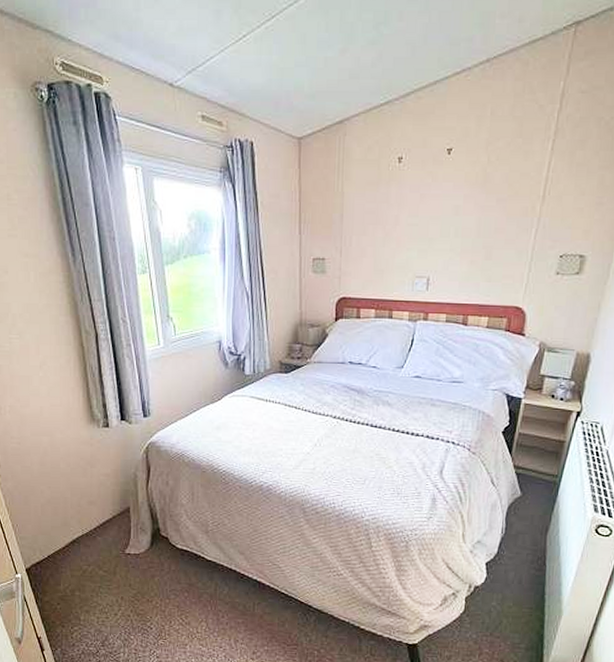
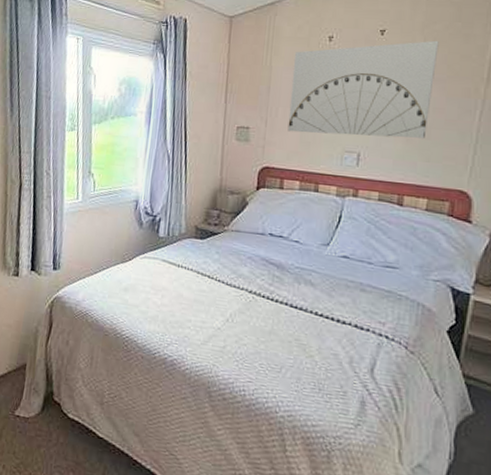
wall art: none [362,158,501,261] -> present [287,40,439,138]

